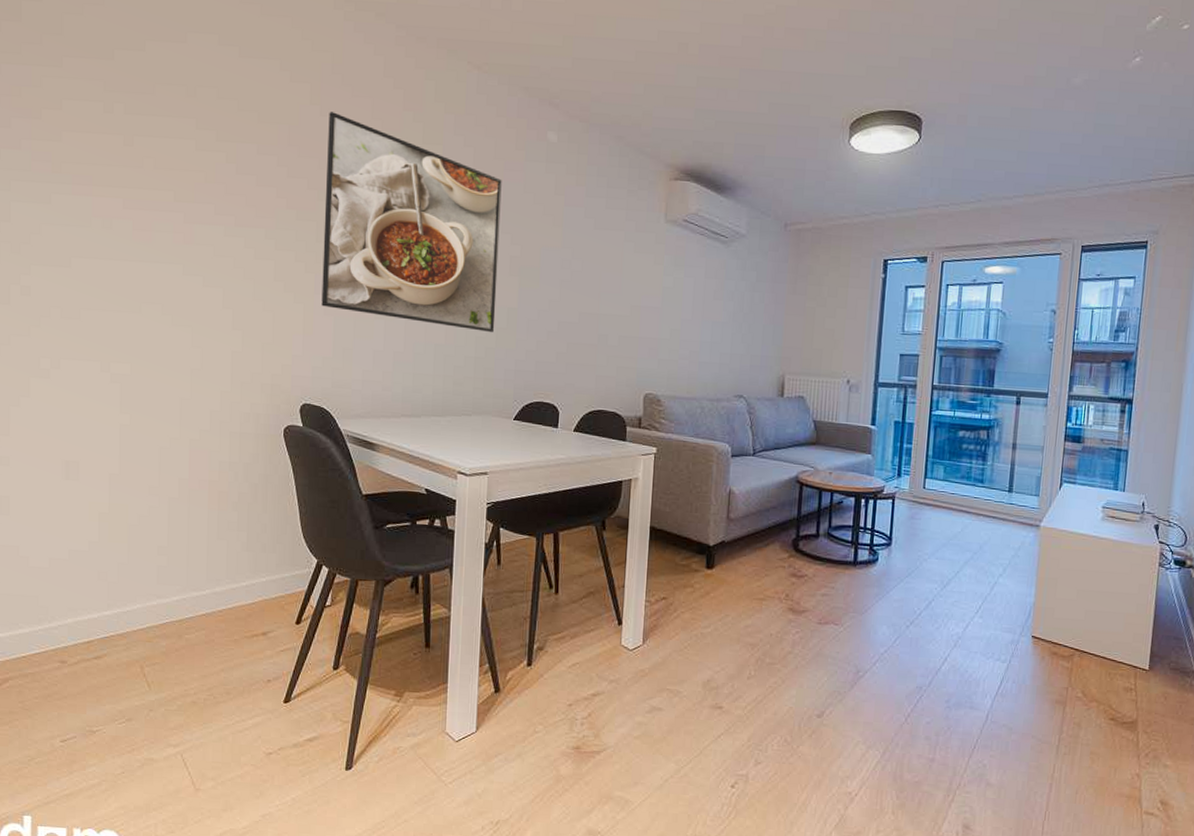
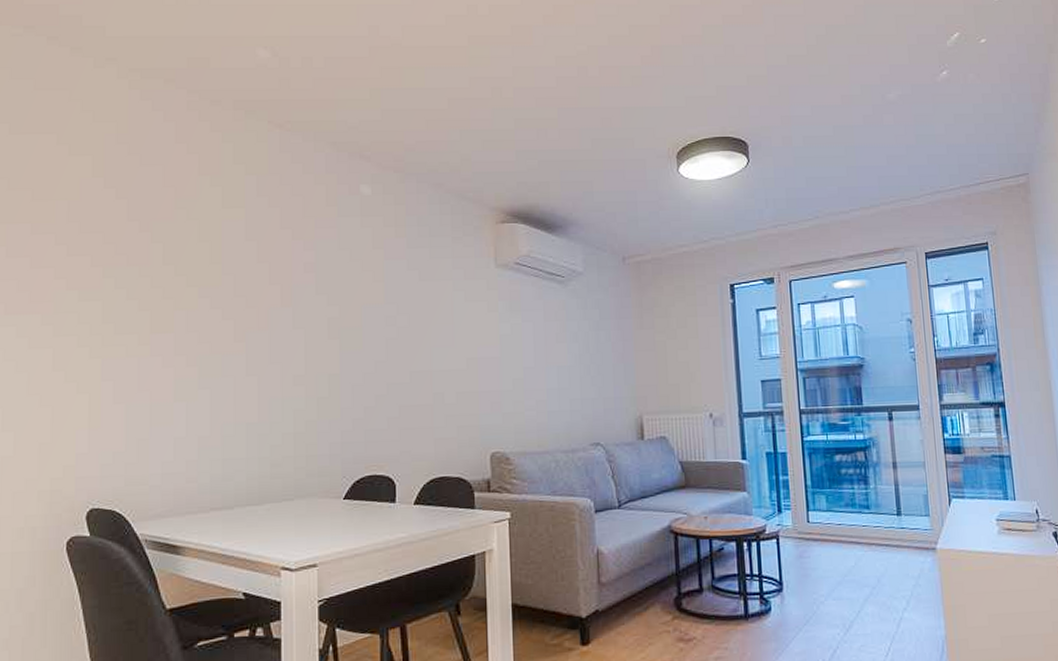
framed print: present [321,112,502,332] -> none [110,183,315,403]

